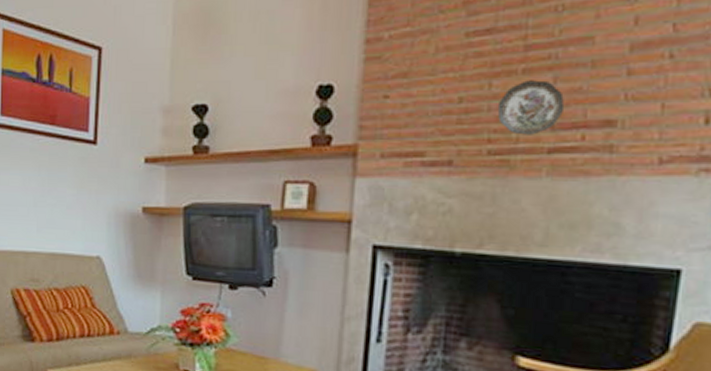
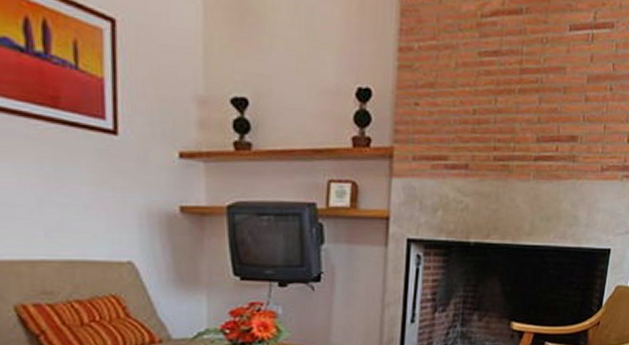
decorative plate: present [497,80,565,135] -> none [501,99,546,145]

